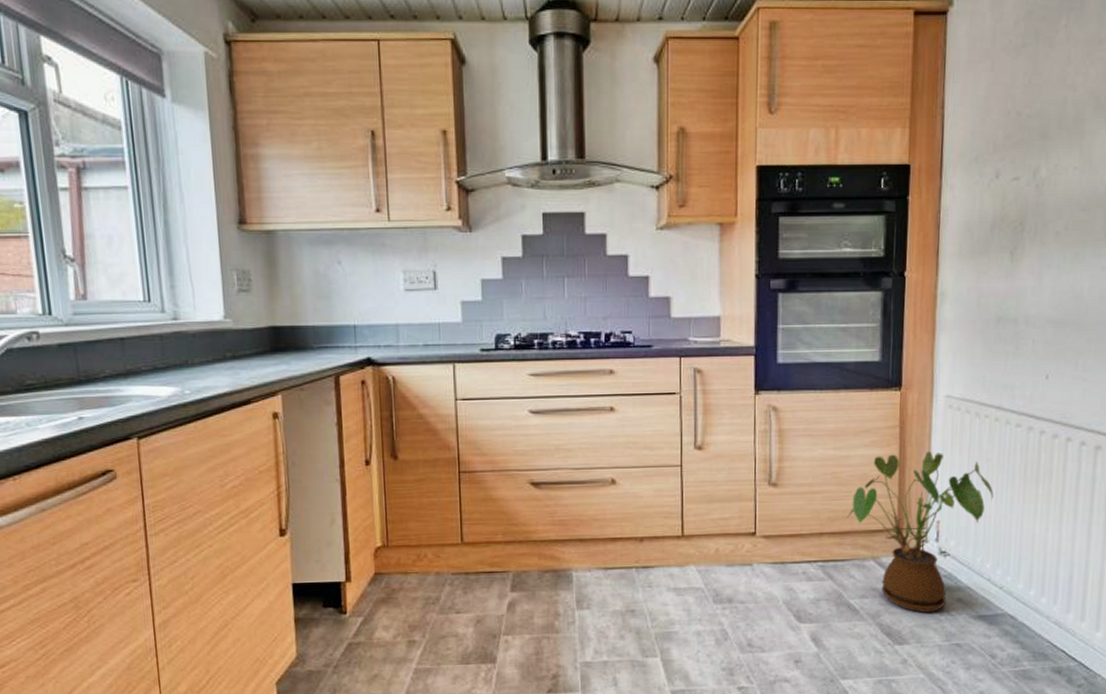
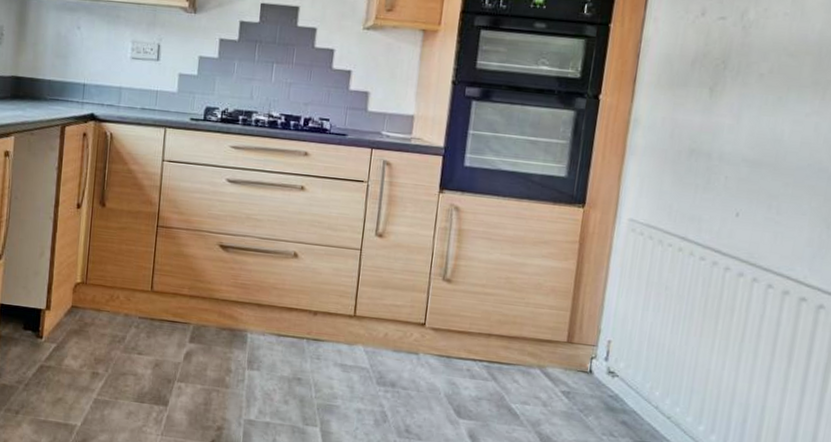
house plant: present [846,452,994,613] -> none [516,268,670,431]

